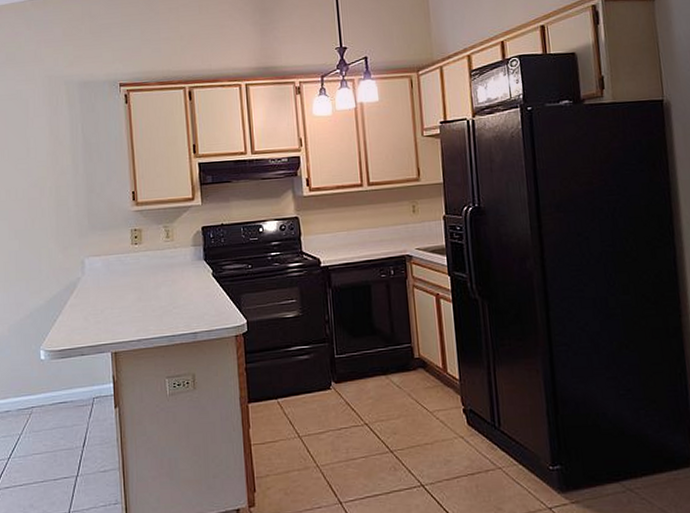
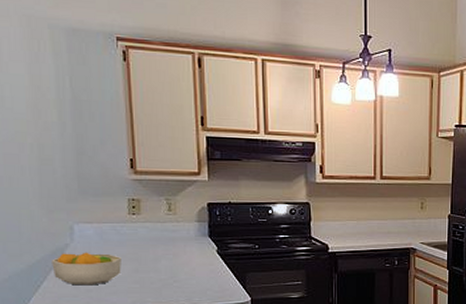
fruit bowl: none [66,284,126,318] -> present [52,252,121,286]

